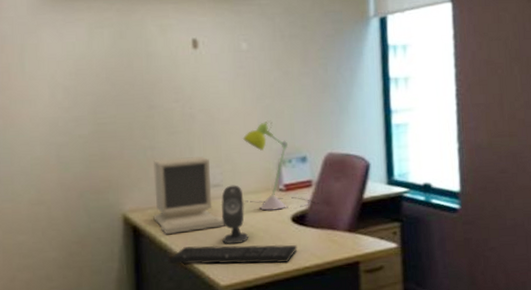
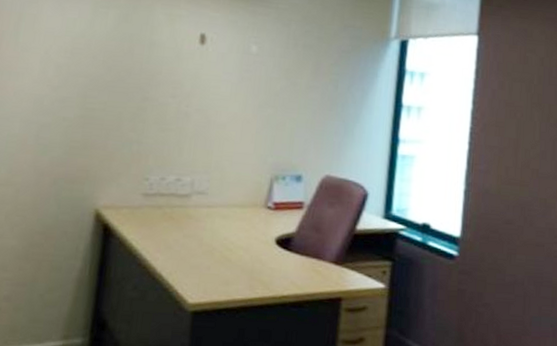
computer monitor: present [153,156,225,235] -> none [127,156,204,240]
keyboard: present [168,244,298,265] -> none [135,255,278,288]
speaker: present [221,185,249,244] -> none [197,194,229,261]
desk lamp: present [242,120,312,211] -> none [228,131,301,230]

